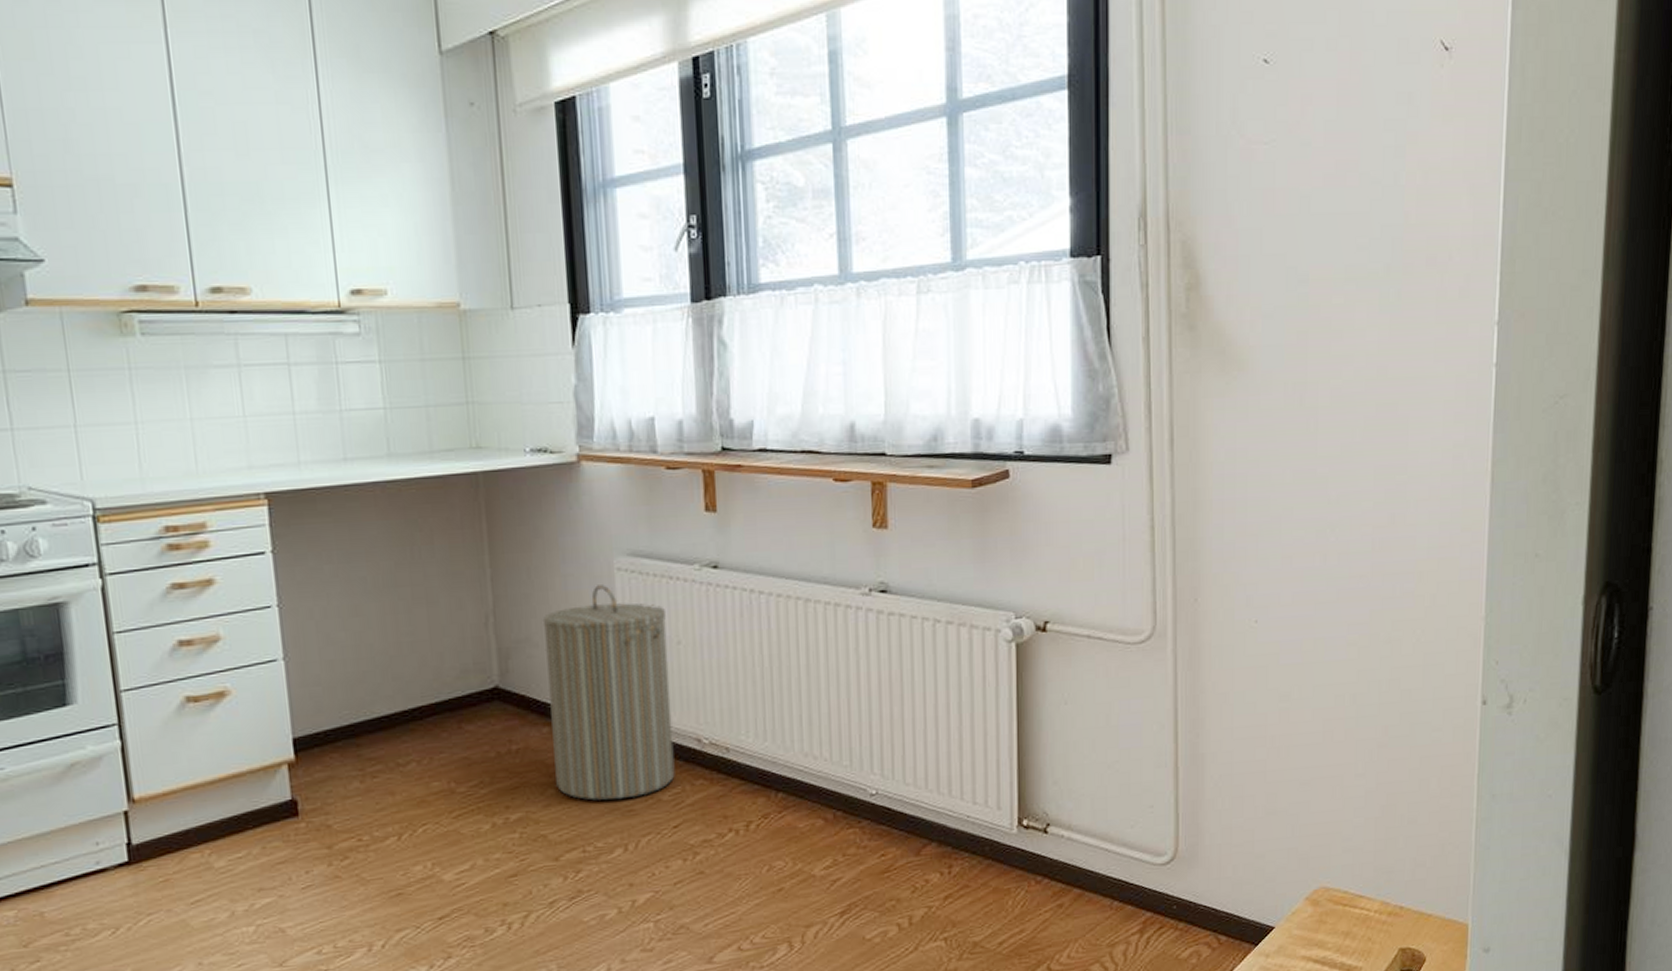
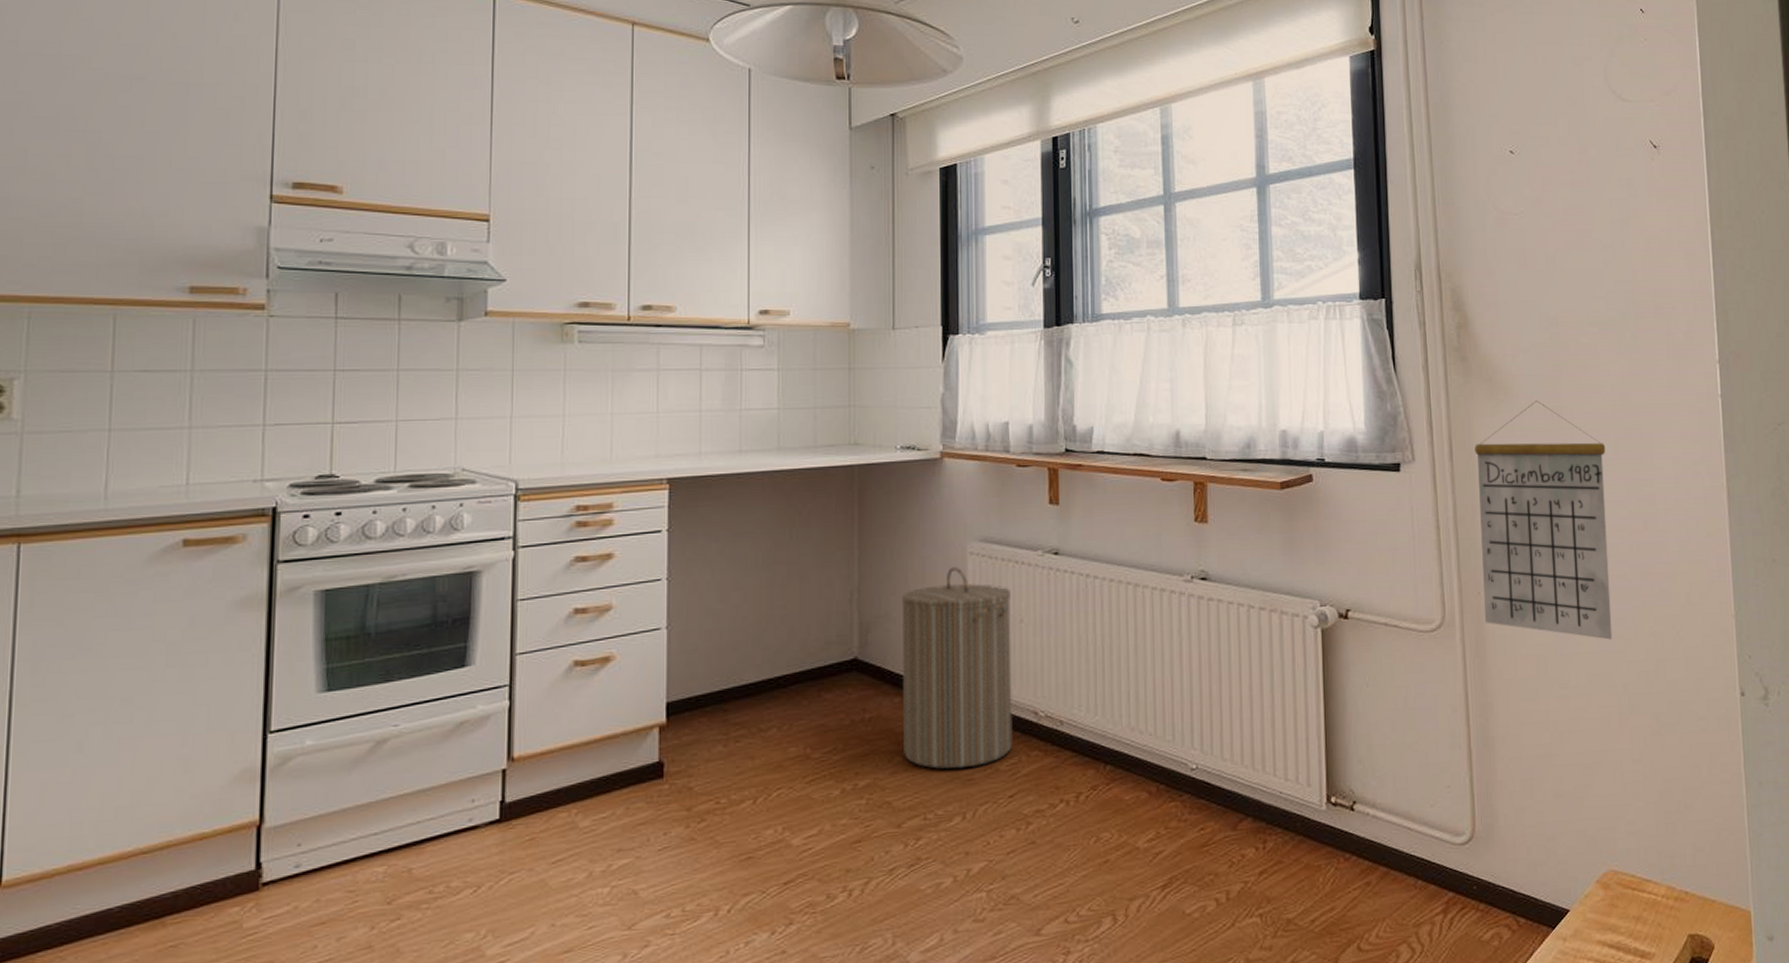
calendar: none [1200,376,1354,648] -> present [1475,401,1613,640]

